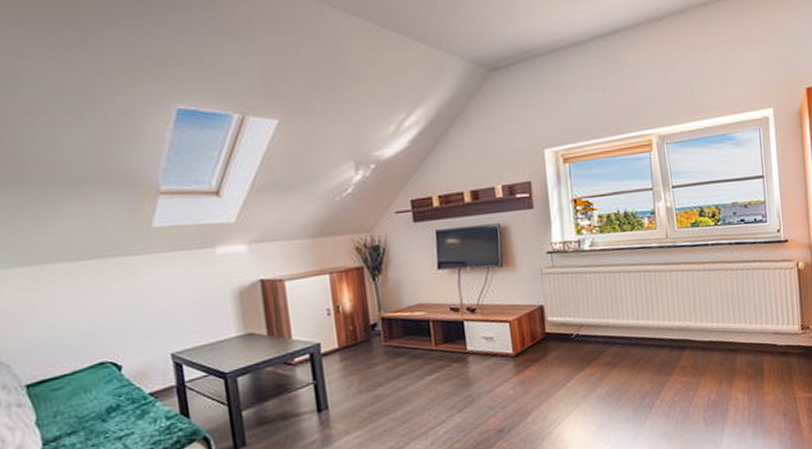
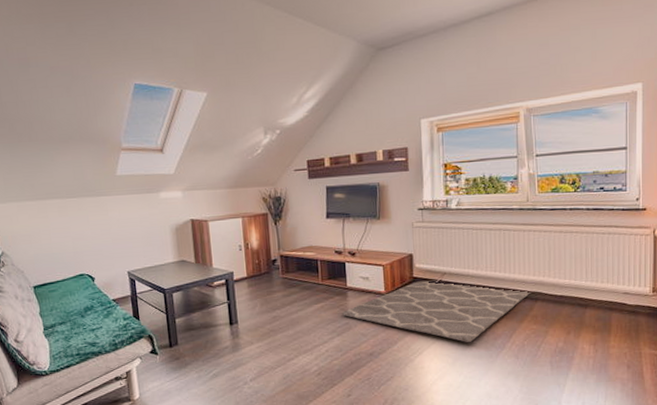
rug: none [463,334,678,406] -> present [342,280,531,343]

